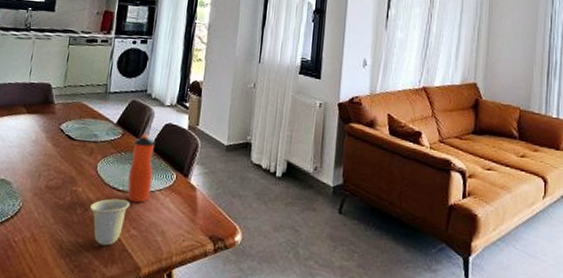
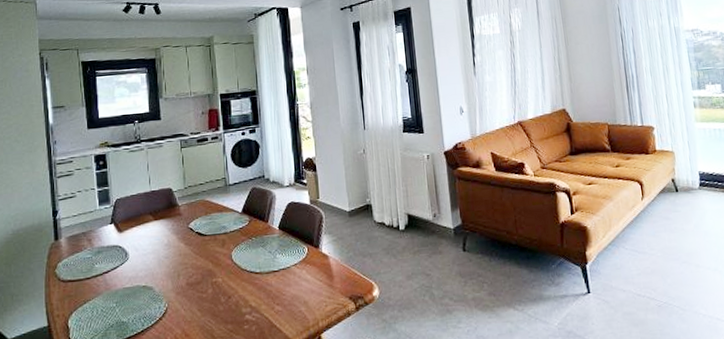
cup: present [90,198,130,246] -> none [233,280,270,327]
water bottle: present [127,133,156,203] -> none [262,216,287,281]

